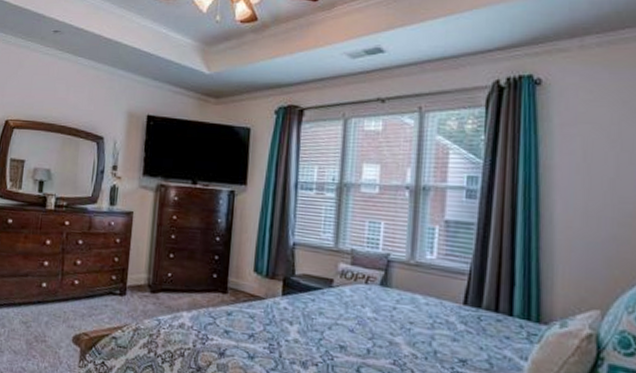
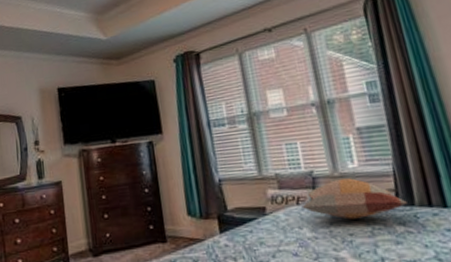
decorative pillow: none [369,267,475,310] -> present [301,178,408,220]

